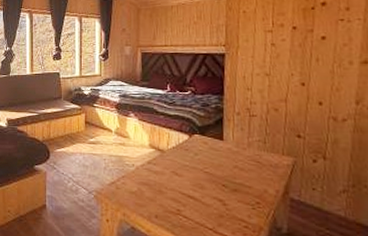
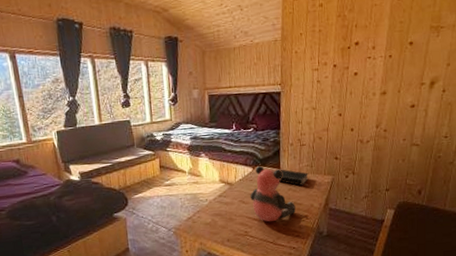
bear: none [185,133,243,204] -> present [250,165,296,222]
book: none [219,141,261,166] -> present [277,169,309,186]

